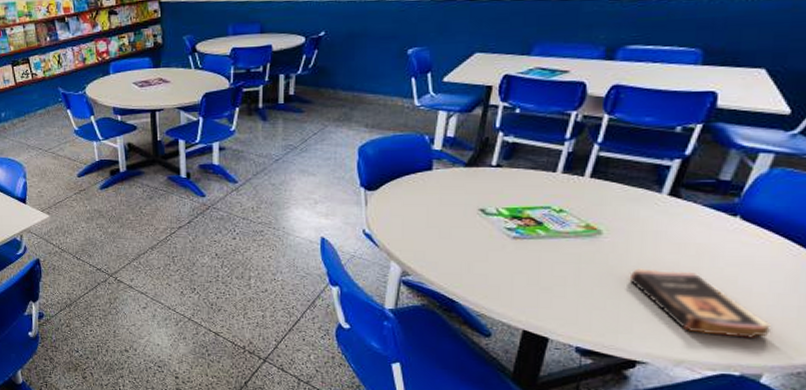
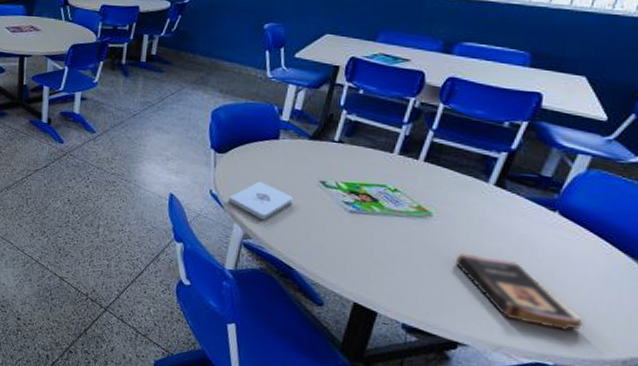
notepad: none [383,216,451,254] -> present [228,181,293,220]

